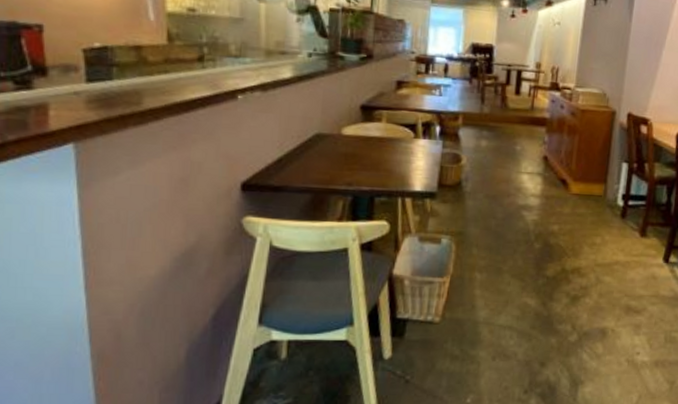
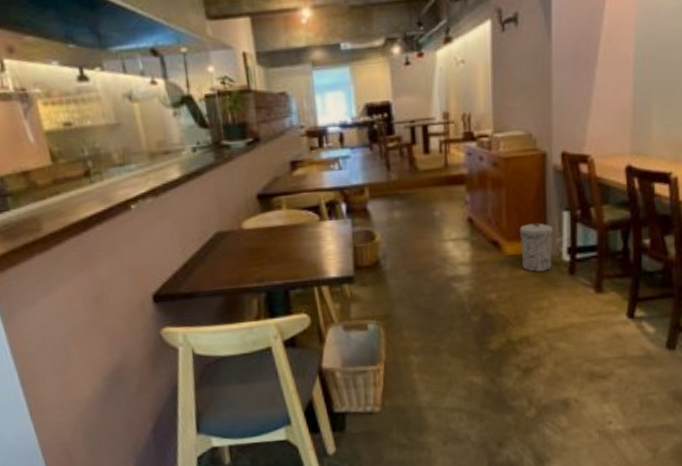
trash can: none [584,169,614,212] -> present [519,223,554,272]

